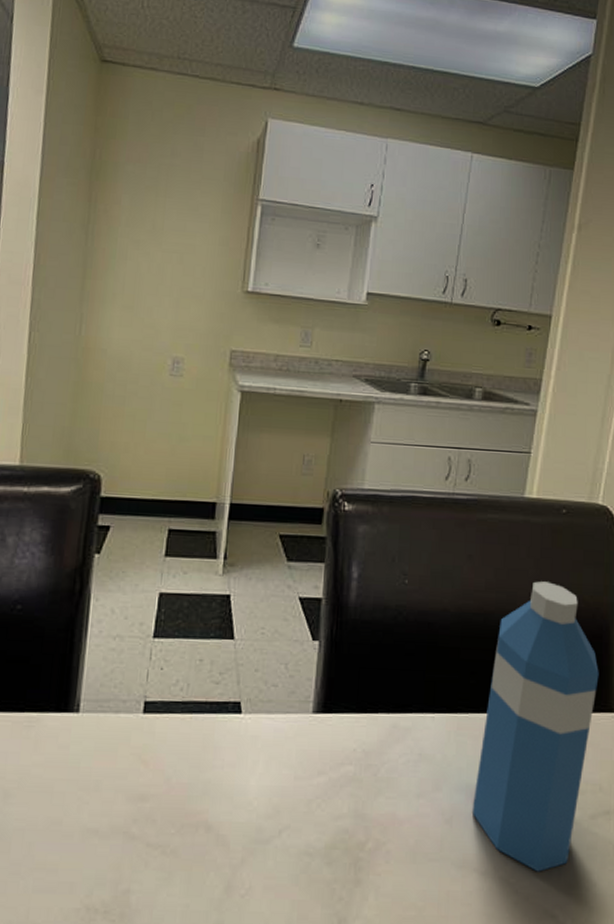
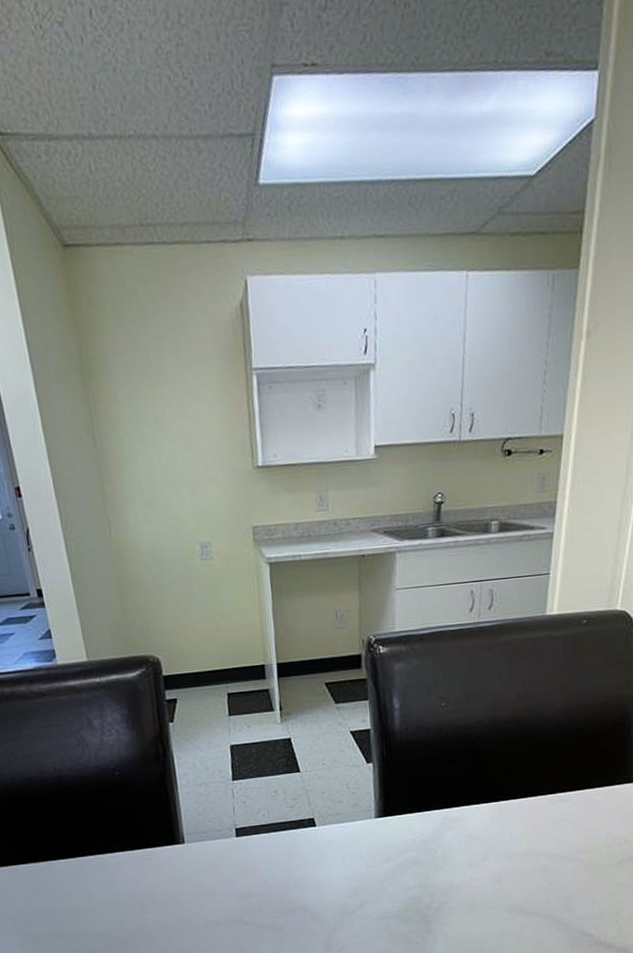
water bottle: present [471,581,599,872] -> none [517,685,622,907]

